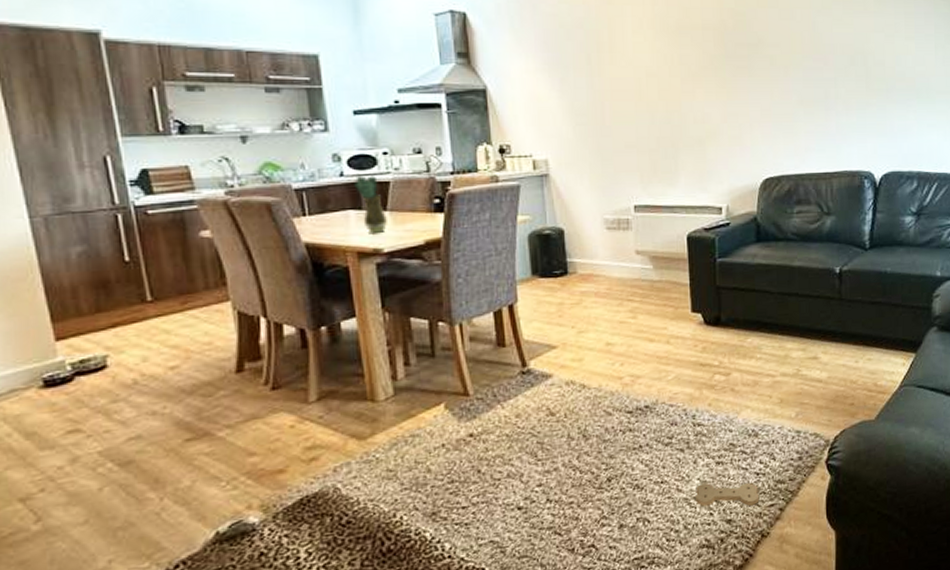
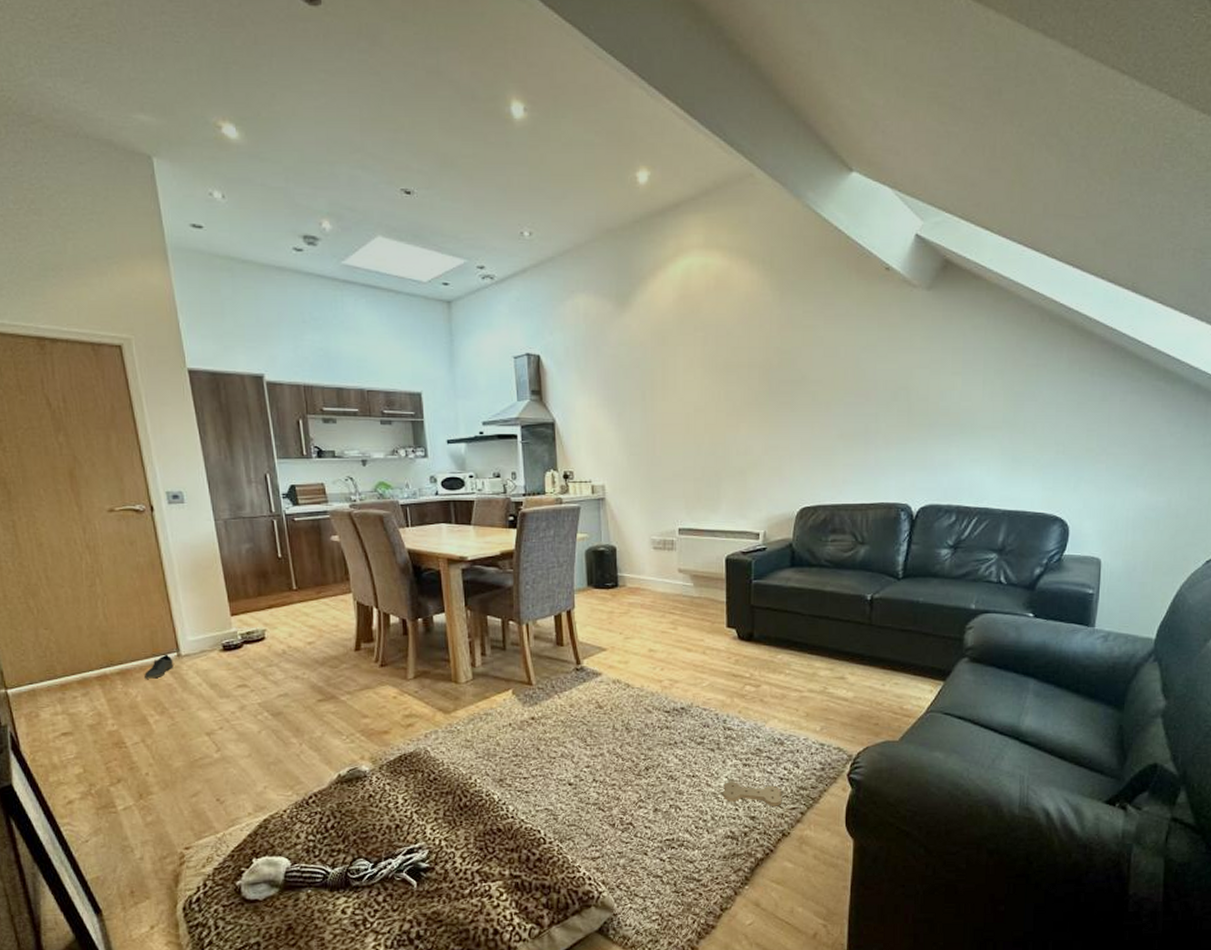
vase: present [354,173,387,233] -> none [446,492,471,543]

